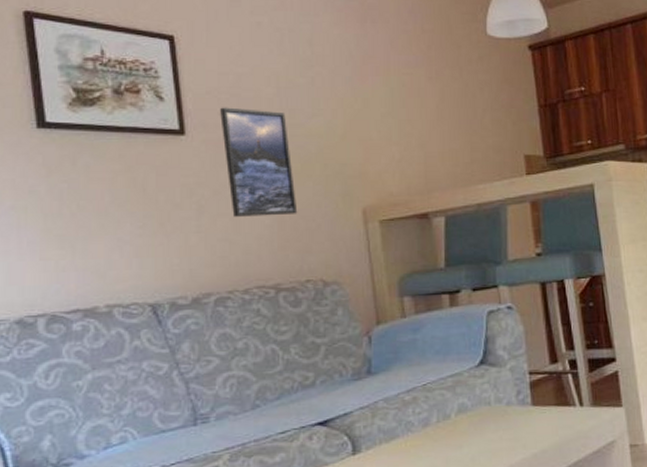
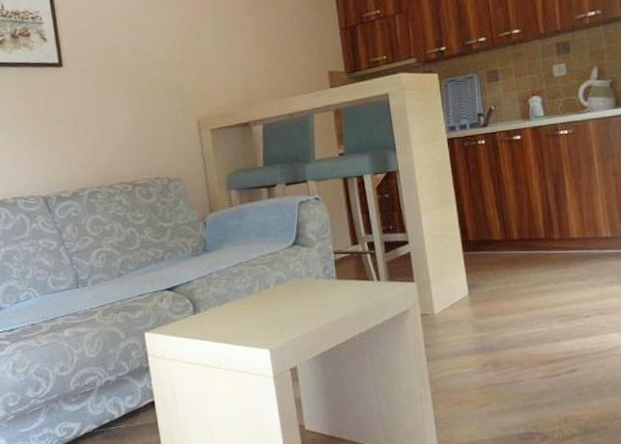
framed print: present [220,107,298,217] -> none [88,43,148,129]

